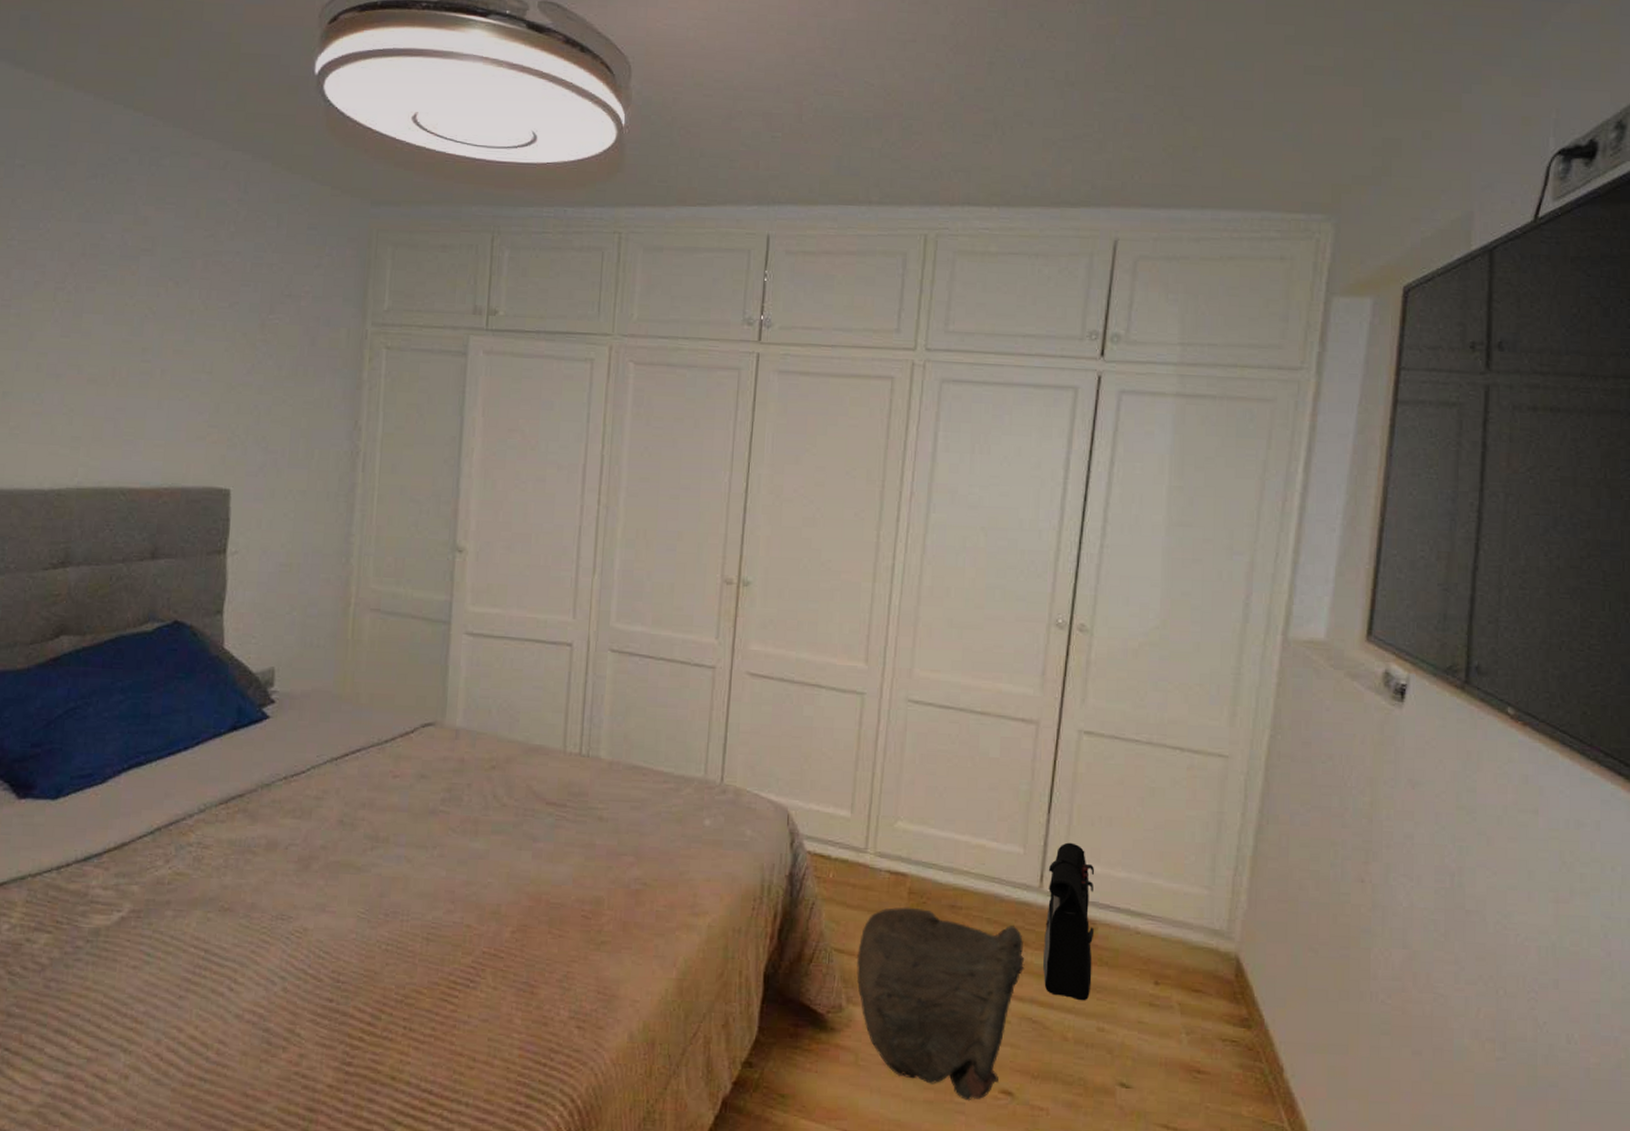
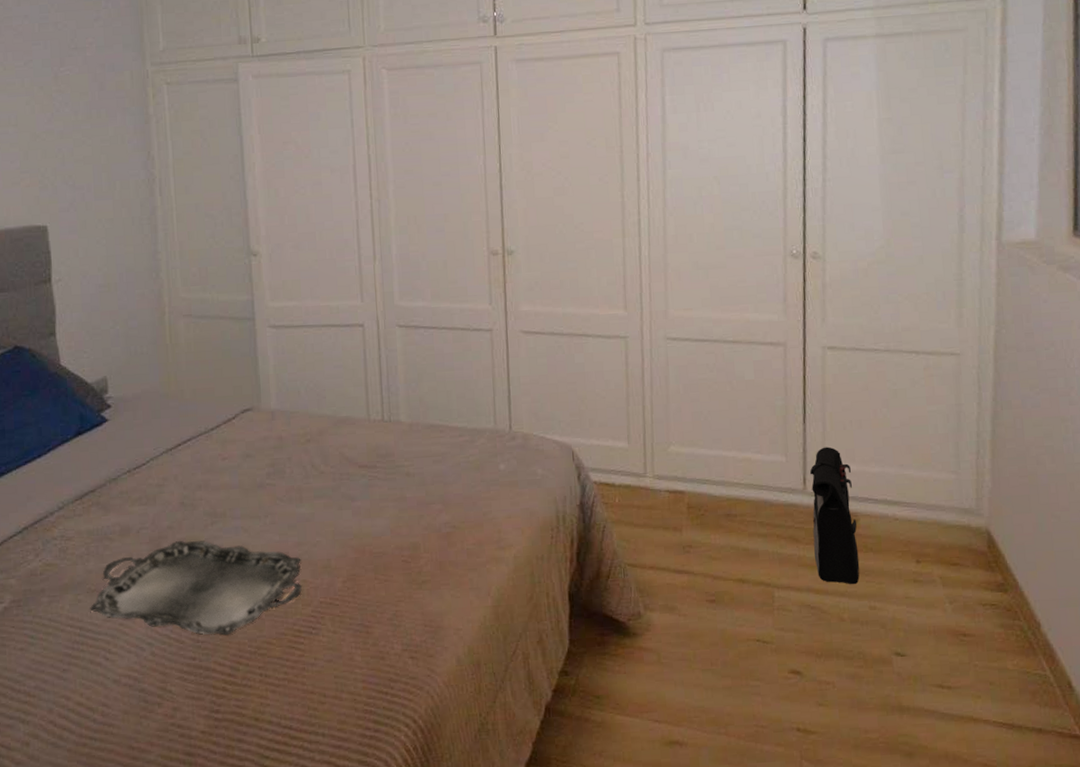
serving tray: none [219,864,468,978] -> present [90,541,303,636]
bag: present [856,907,1025,1100] -> none [649,519,799,683]

